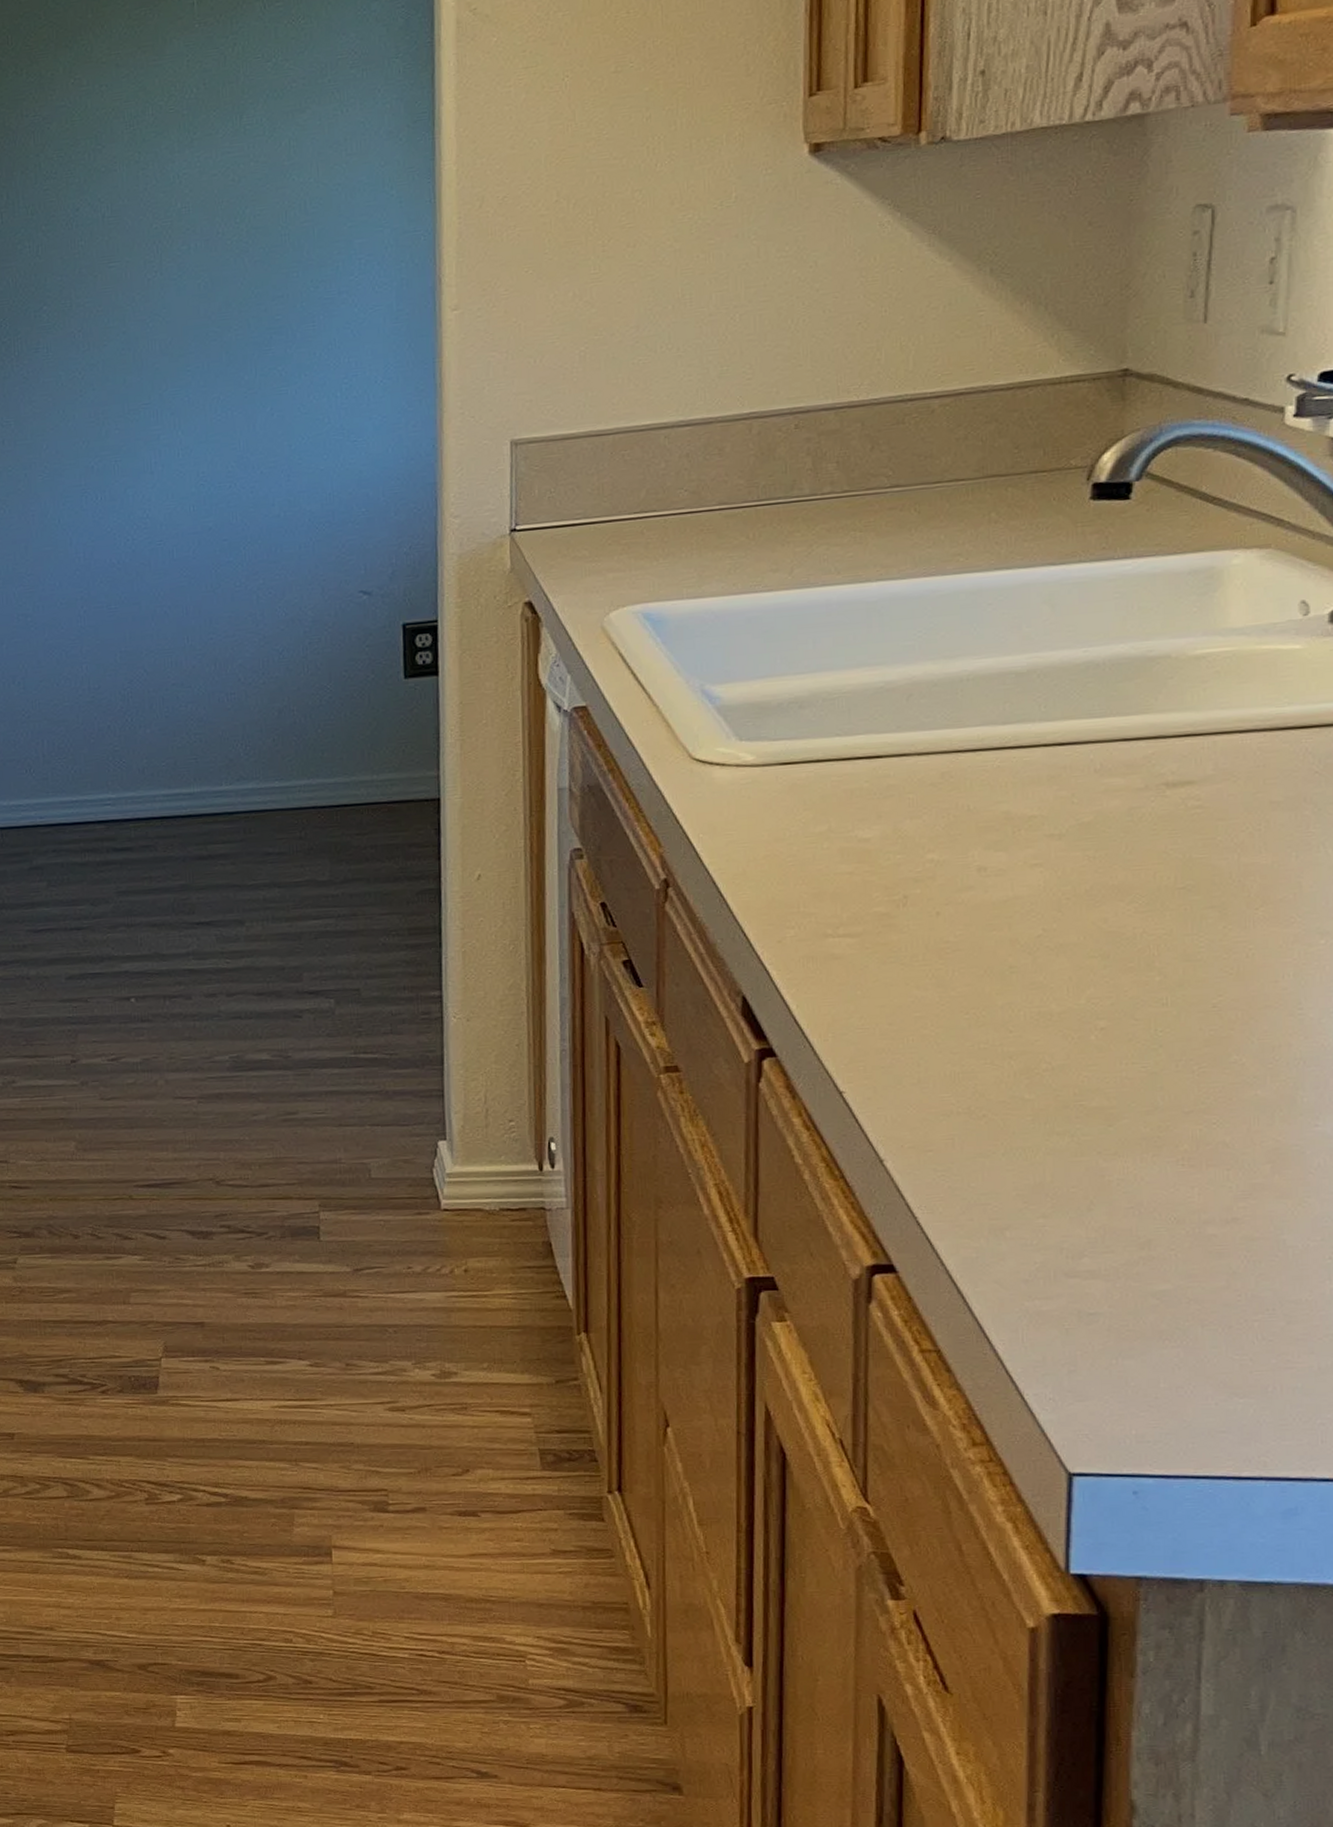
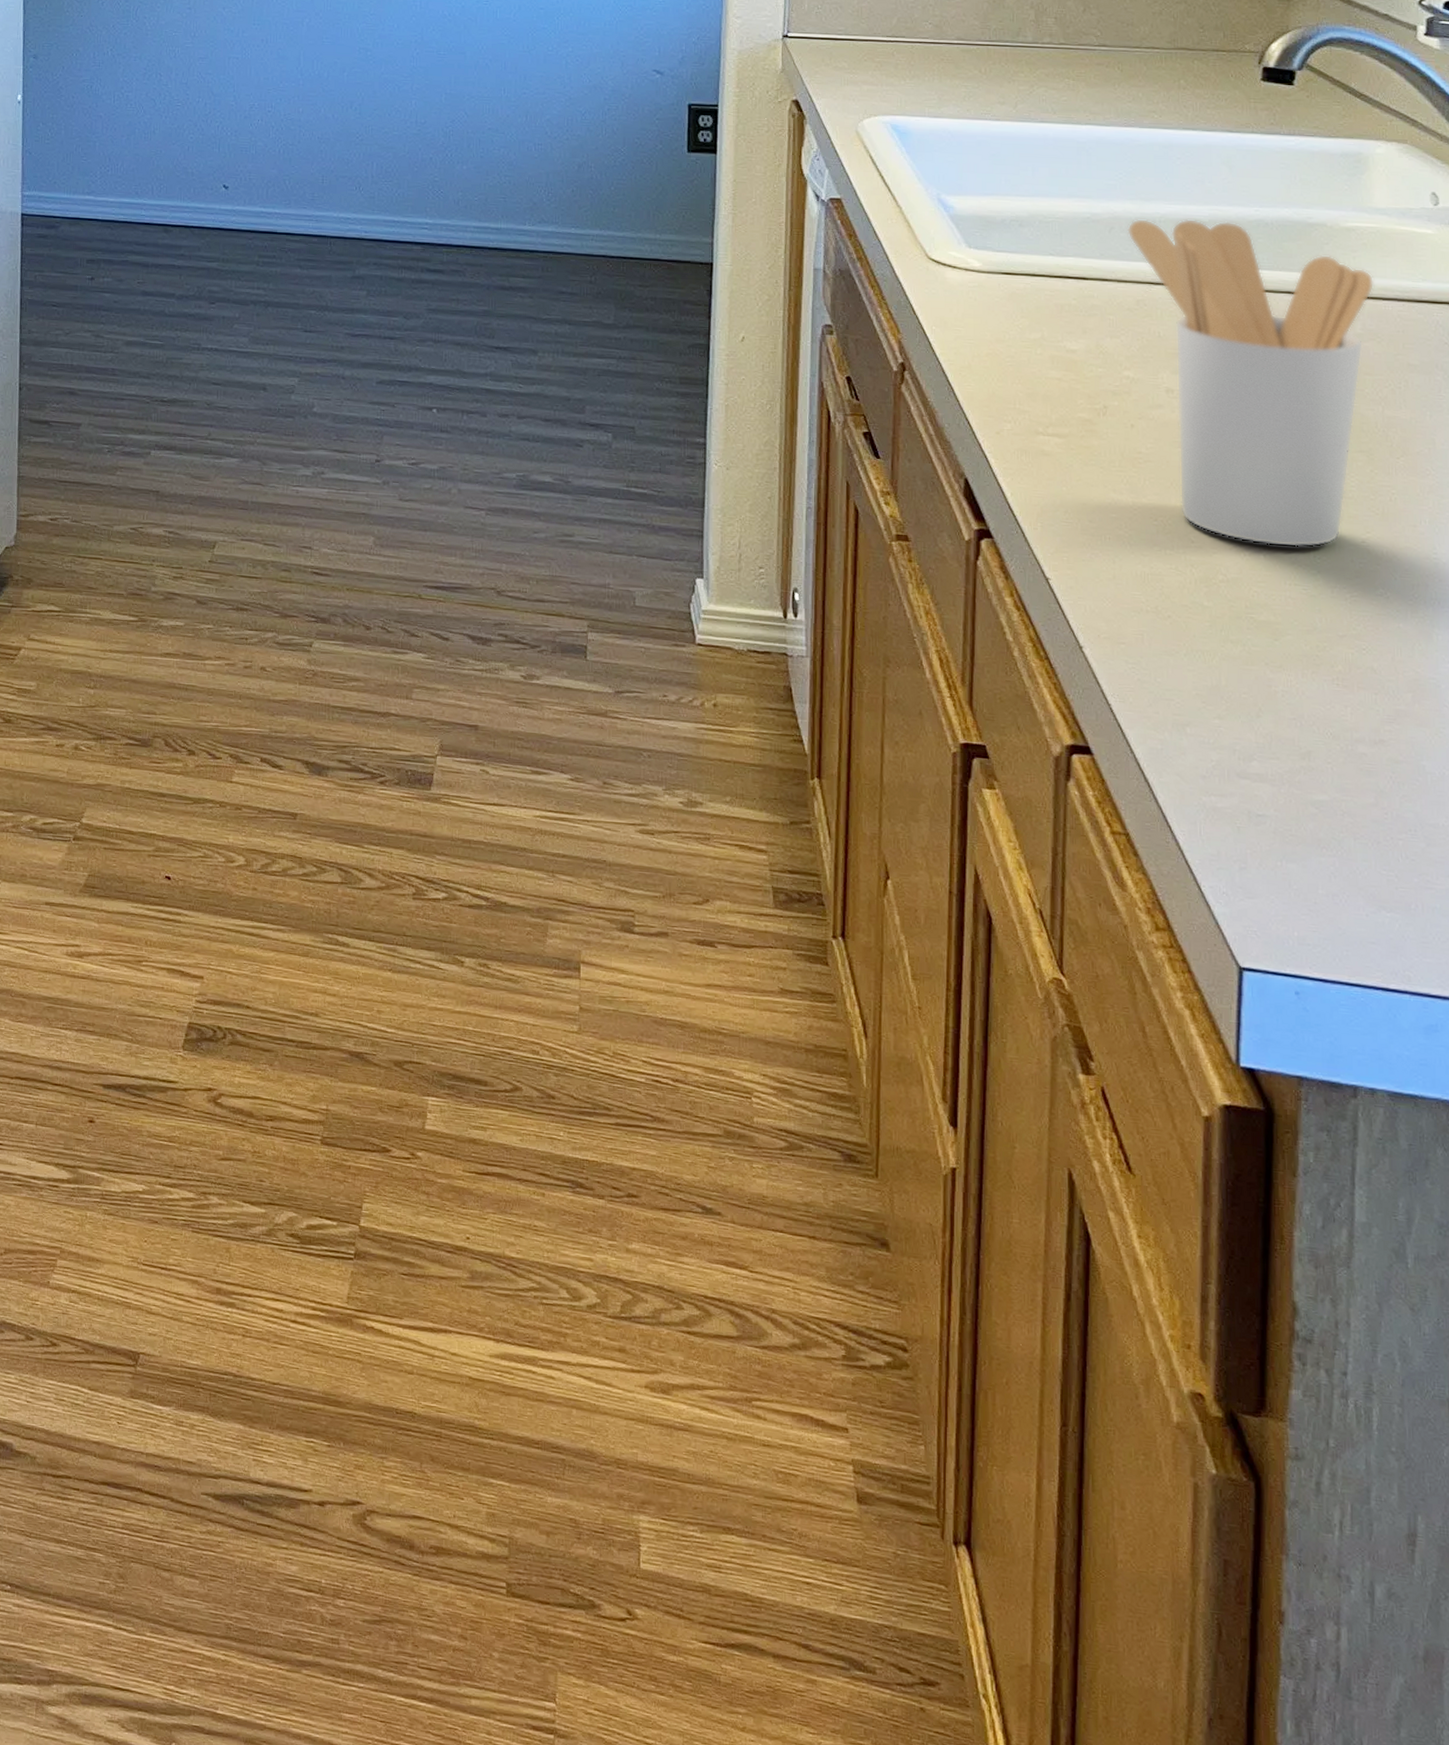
utensil holder: none [929,668,1230,1025] -> present [1127,218,1375,548]

